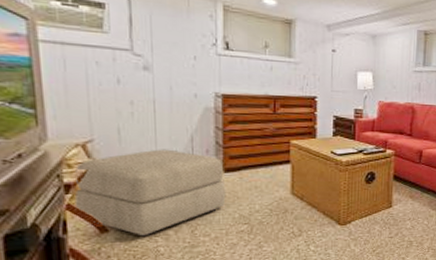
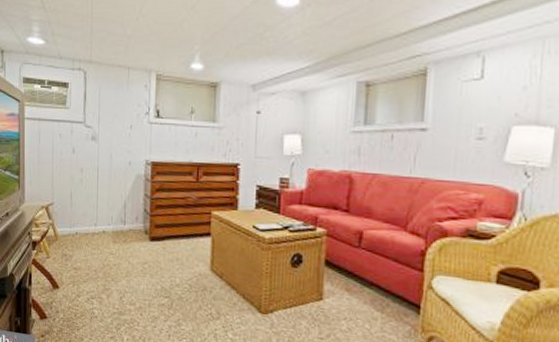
ottoman: present [74,149,226,236] -> none [38,214,151,297]

